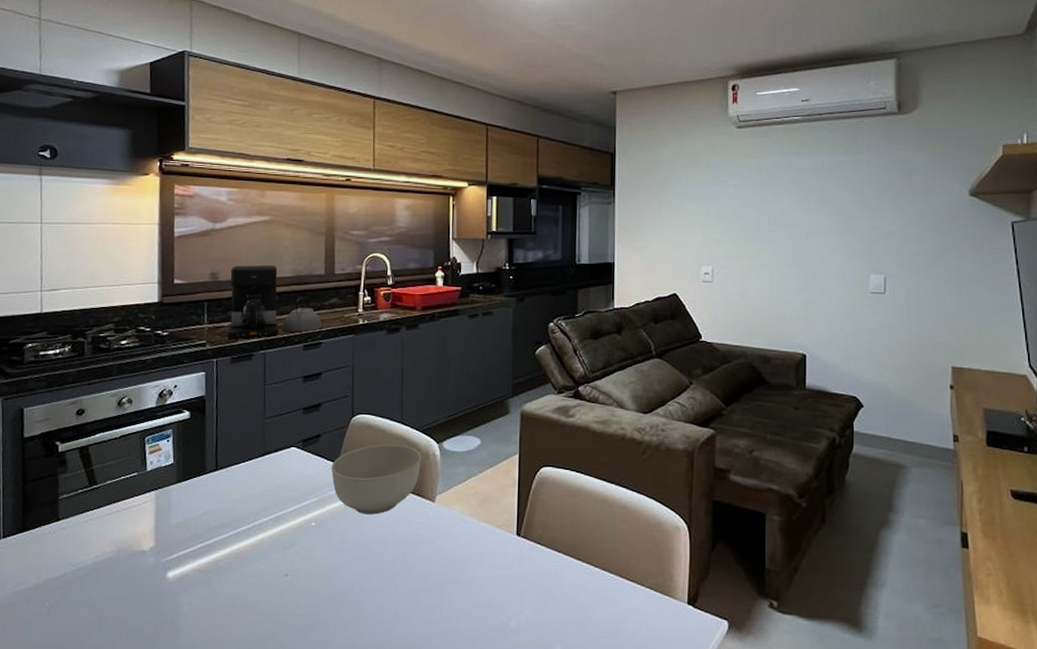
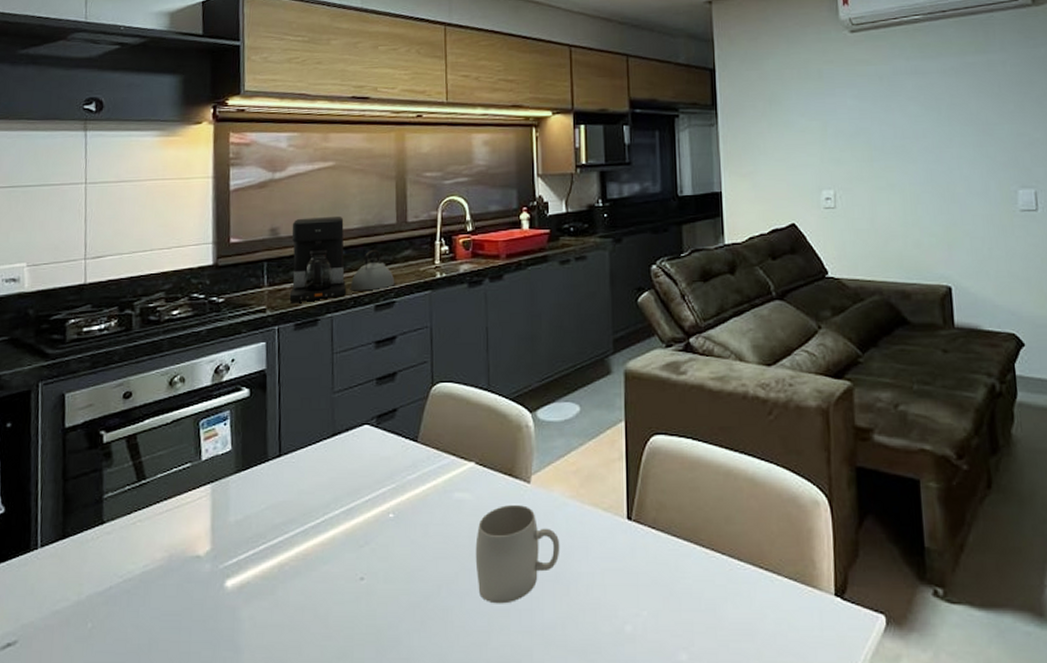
bowl: present [331,444,422,515] -> none [409,416,514,501]
mug: none [385,519,458,600] -> present [475,504,560,604]

